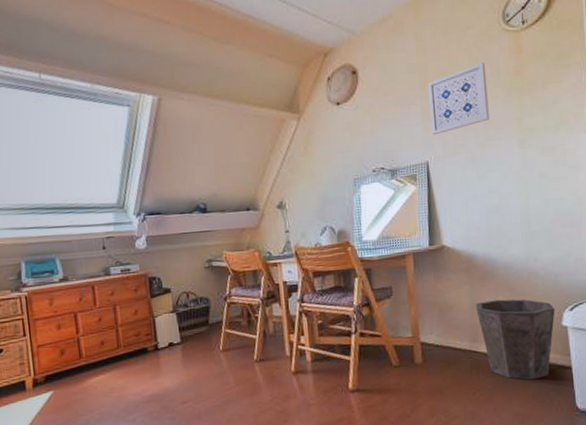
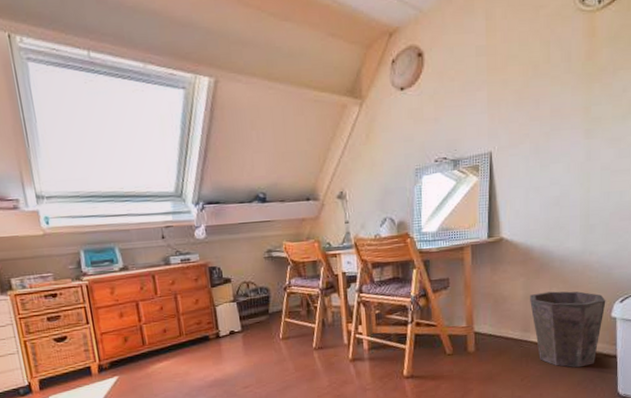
wall art: present [428,63,489,136] -> none [496,46,557,124]

